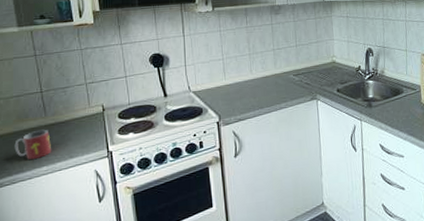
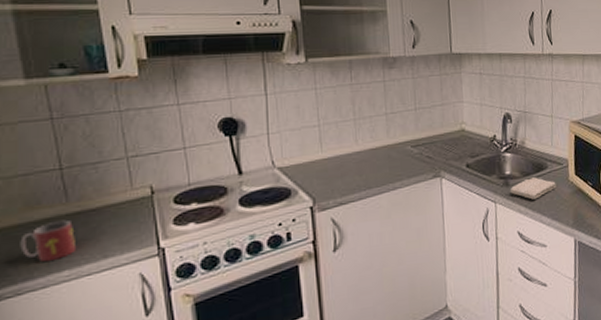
washcloth: none [372,100,411,118] -> present [510,177,556,200]

